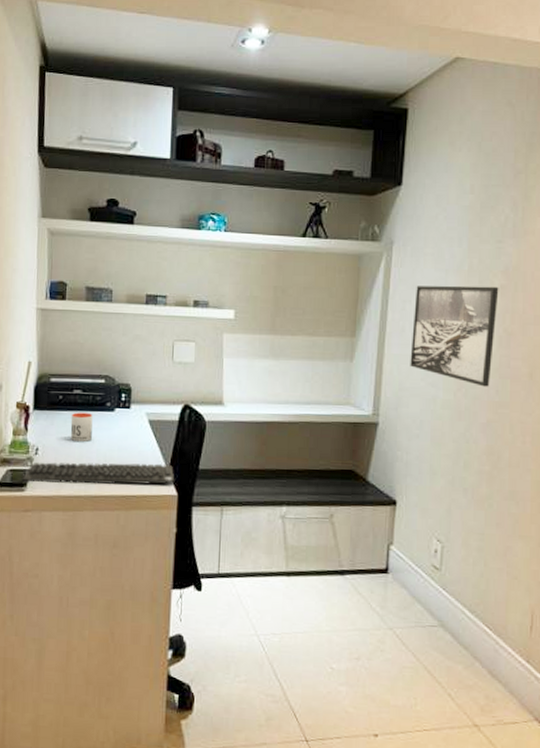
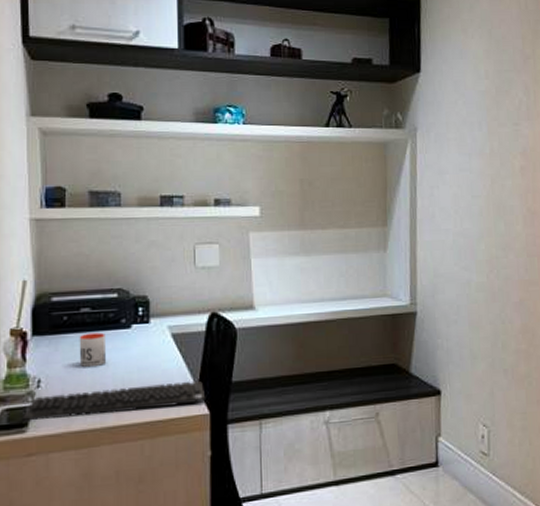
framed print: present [410,285,499,387] -> none [442,168,520,266]

